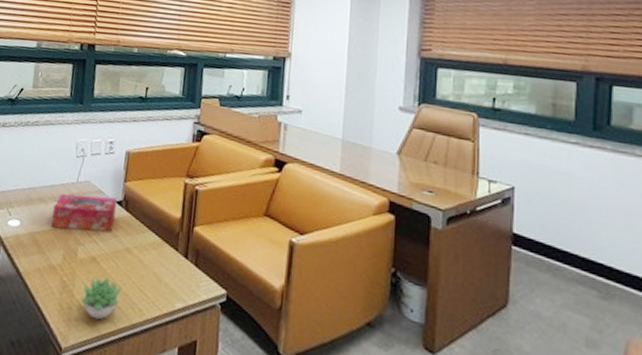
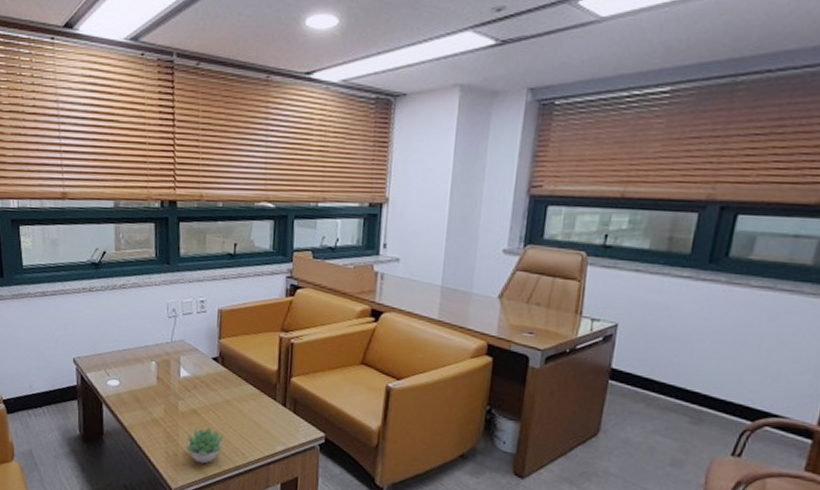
tissue box: present [51,194,117,232] -> none [149,353,213,387]

